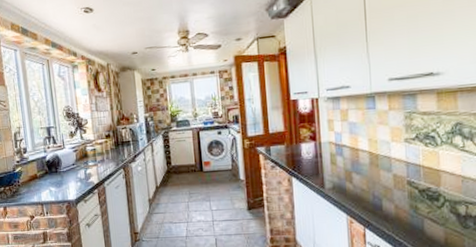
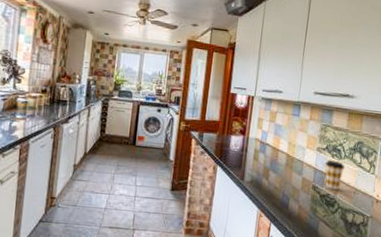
coffee cup: none [417,149,444,182] -> present [324,160,345,190]

